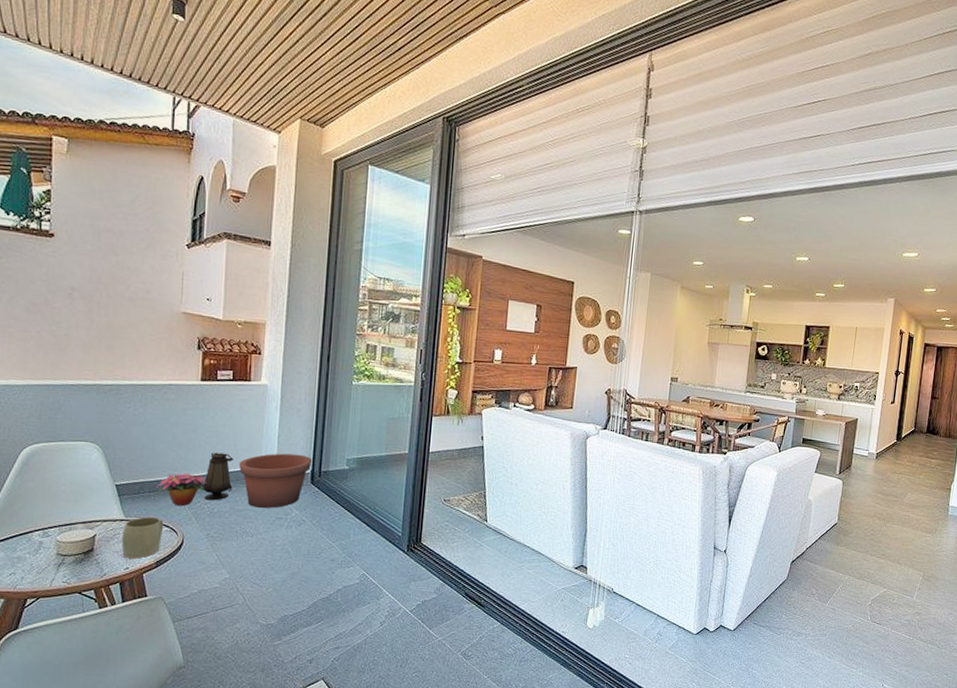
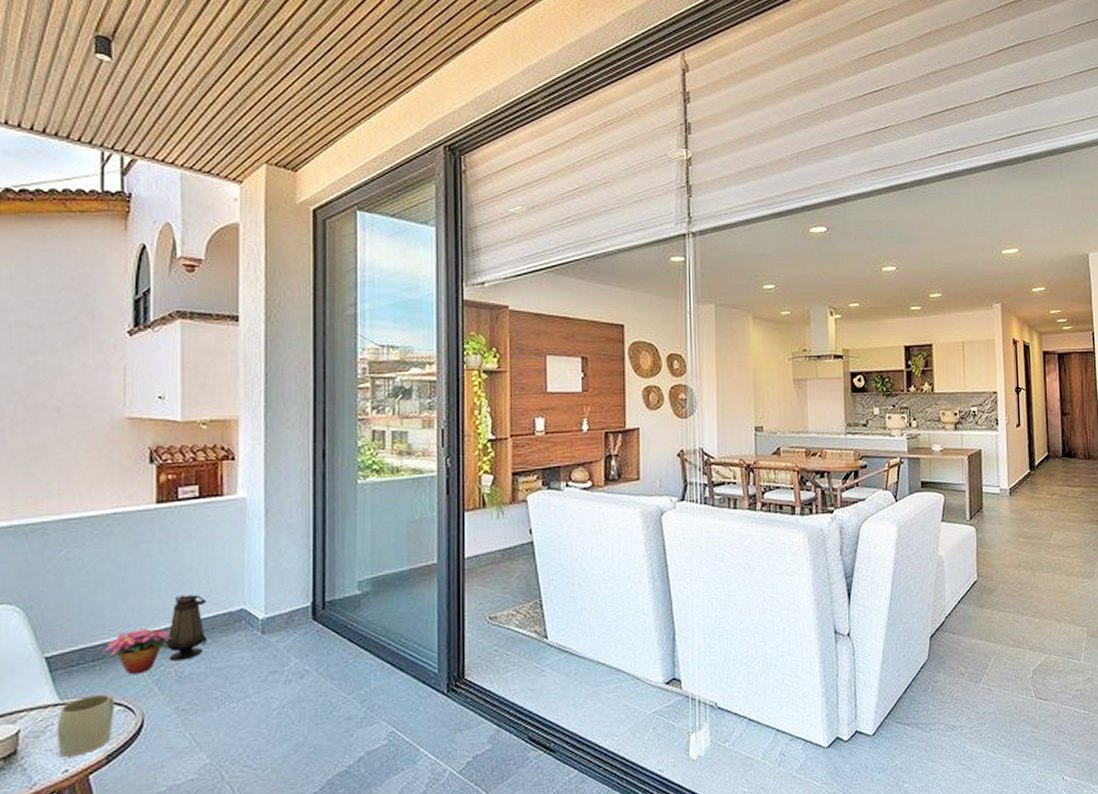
pot: present [238,453,313,508] -> none [213,583,313,662]

